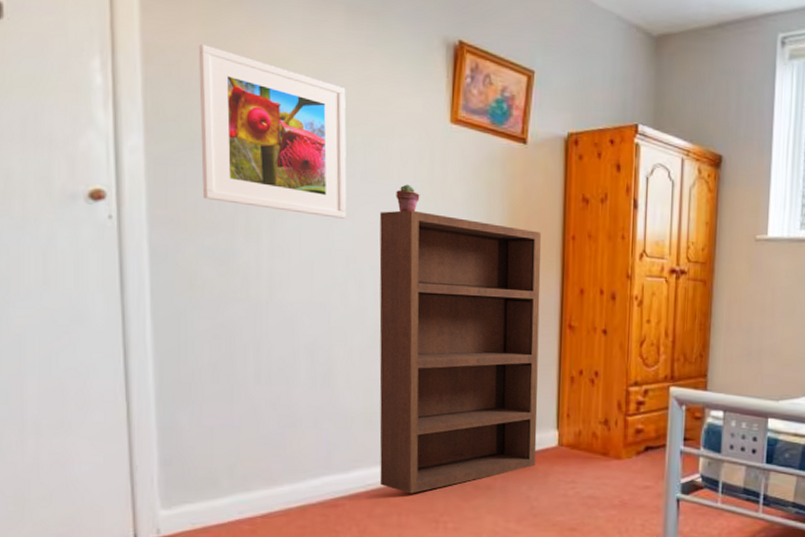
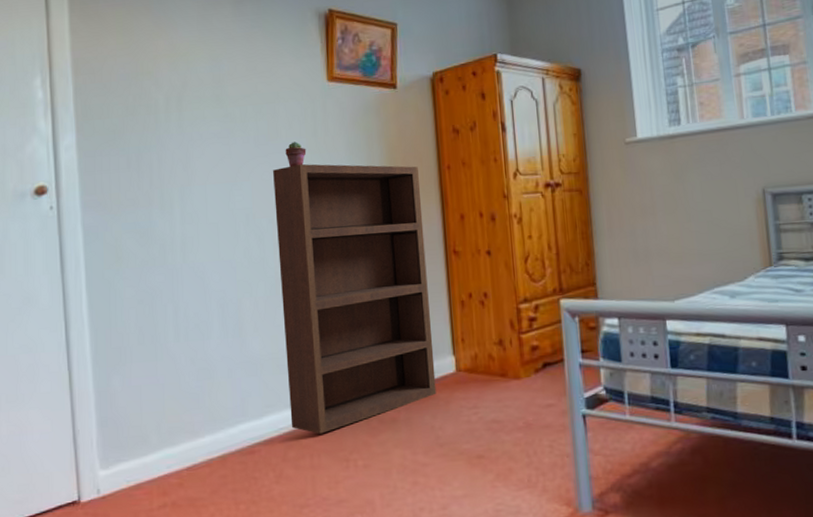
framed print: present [198,44,347,219] -> none [115,51,244,182]

